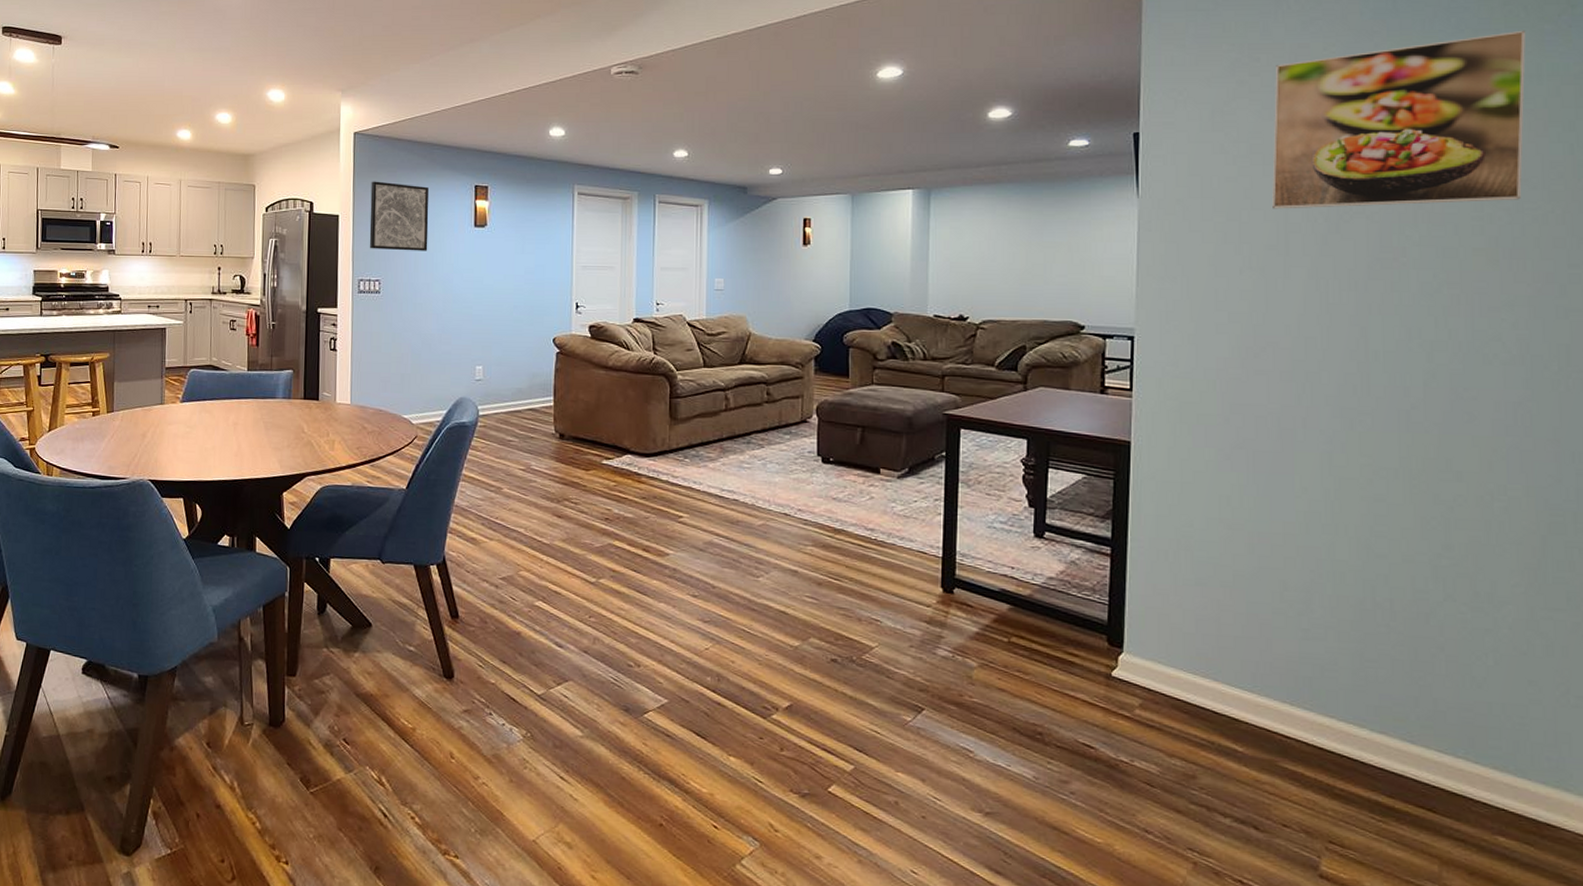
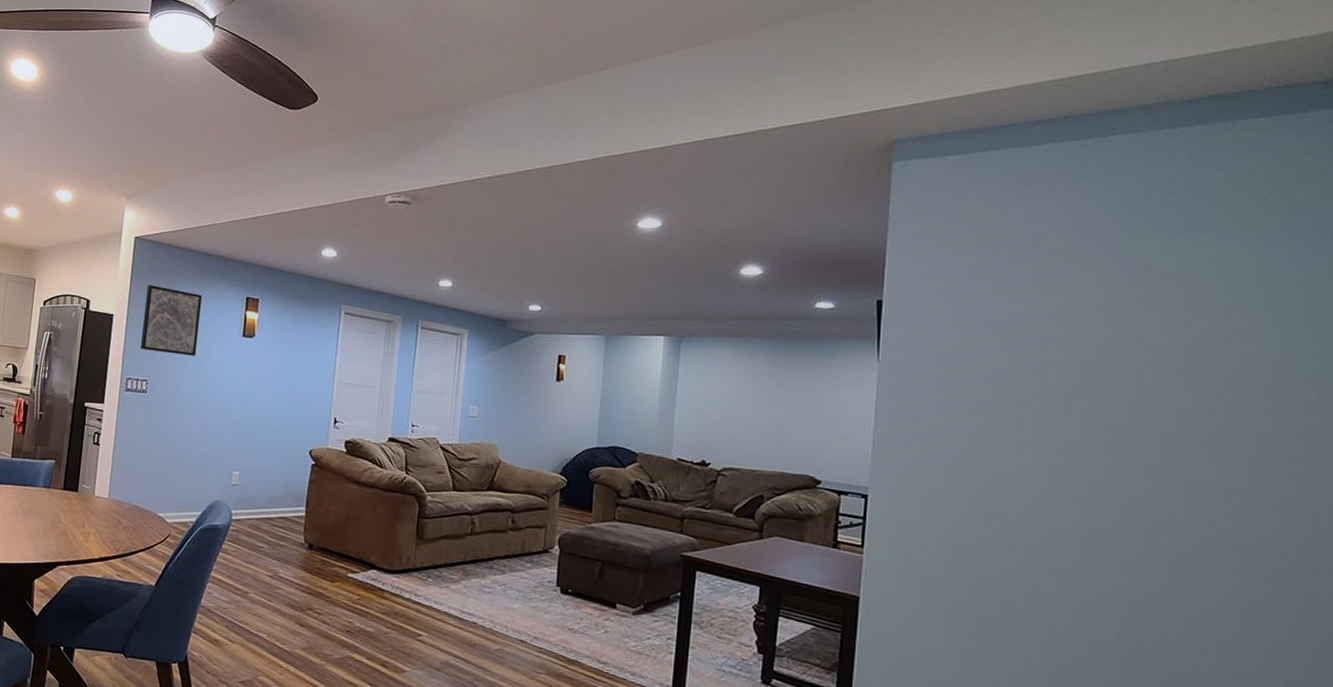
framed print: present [1271,30,1526,209] -> none [1004,234,1251,395]

